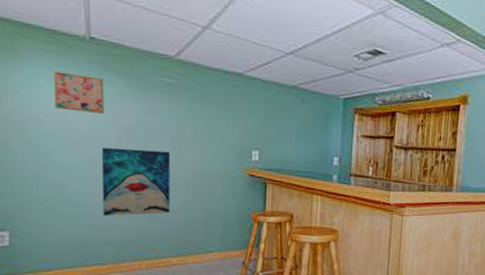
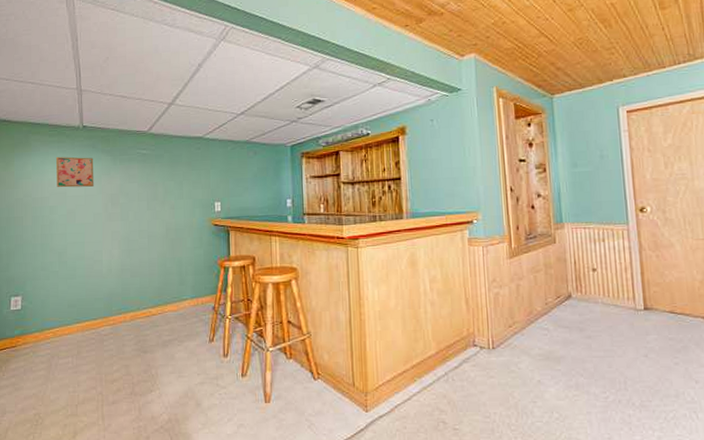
wall art: present [101,148,171,217] -> none [92,212,148,275]

